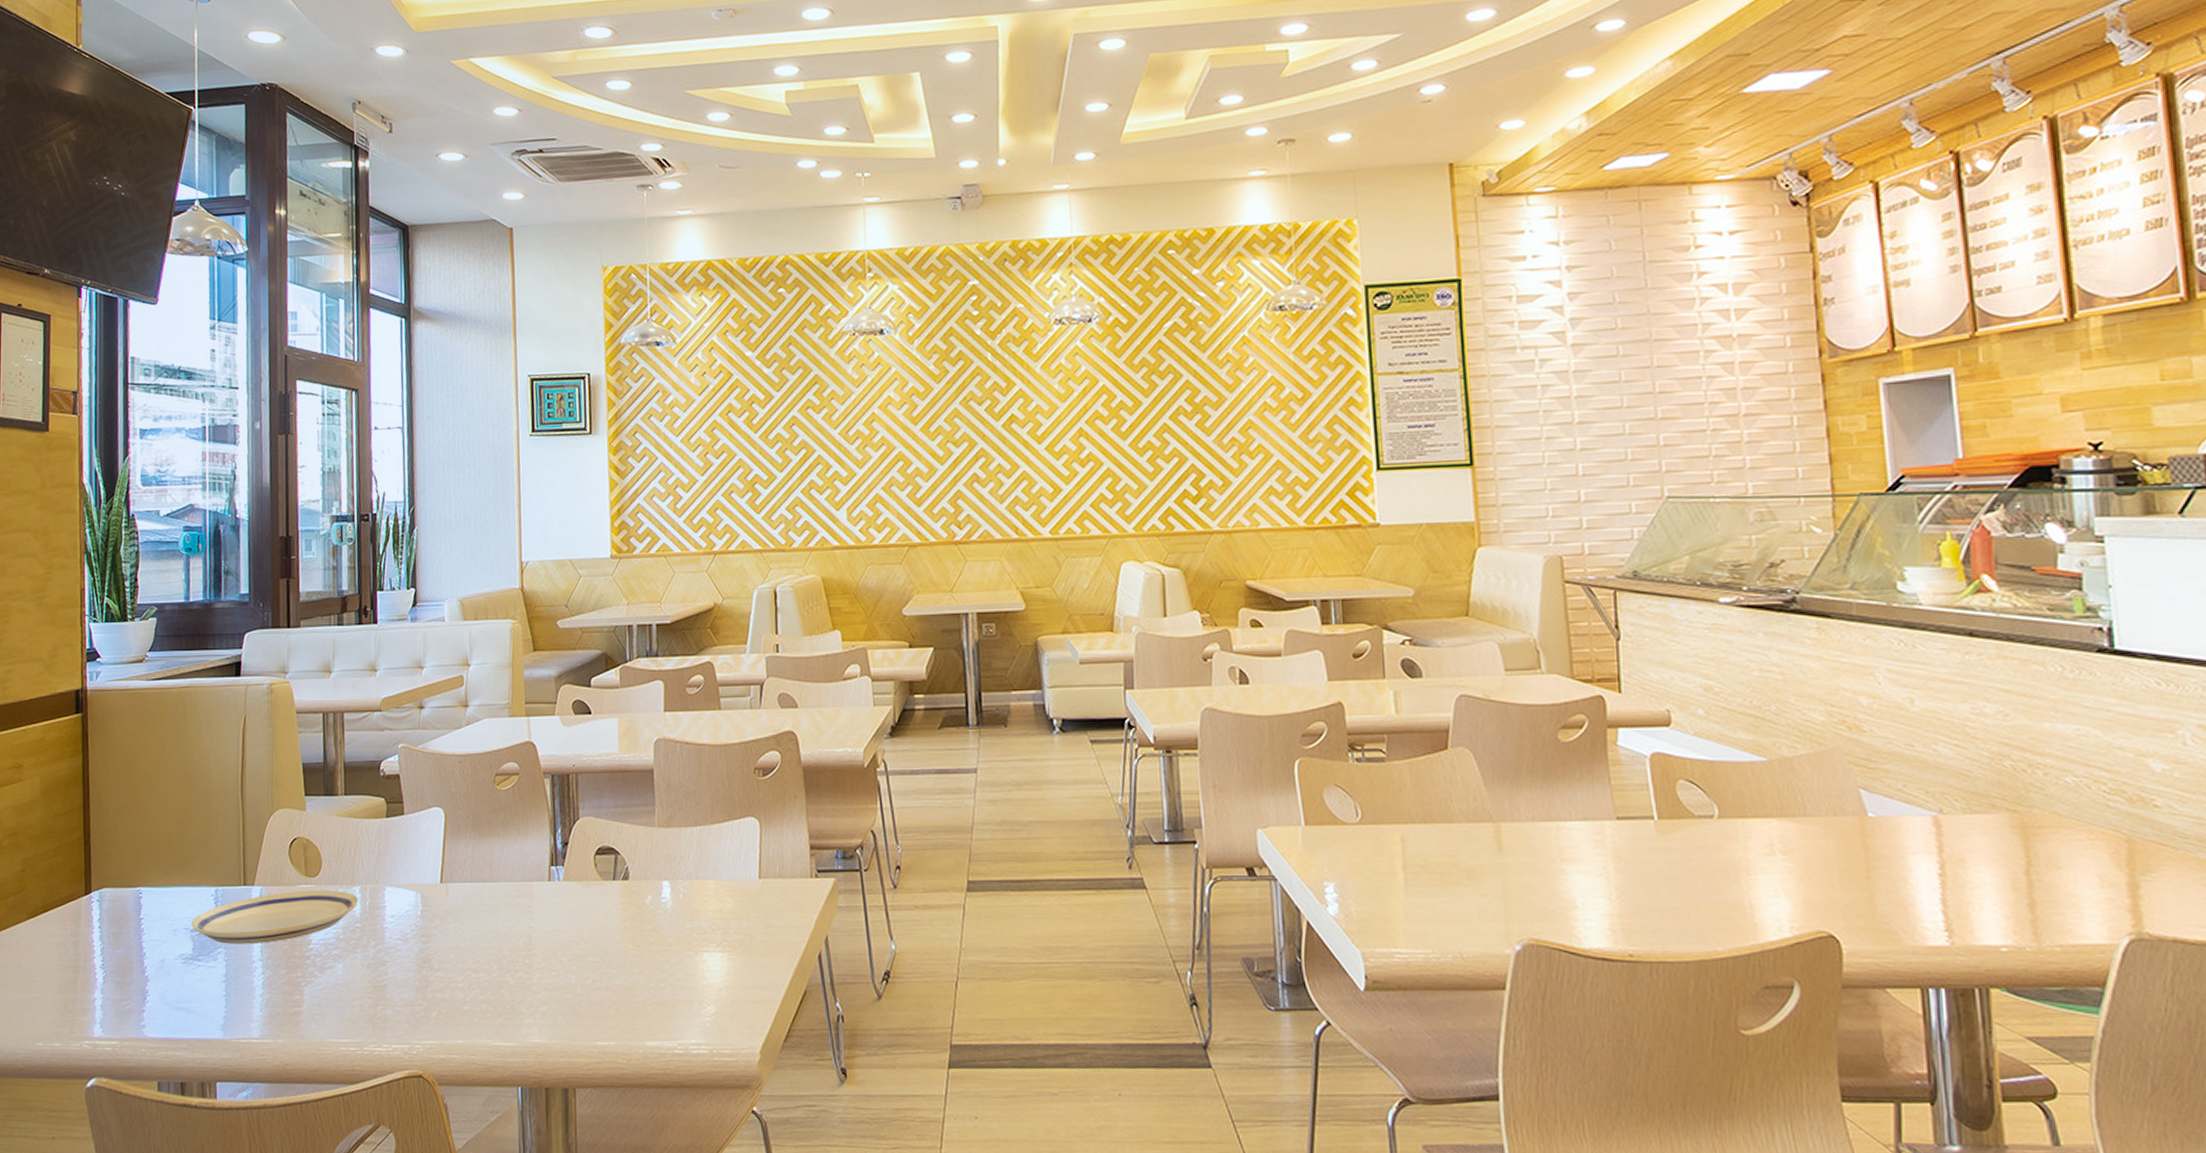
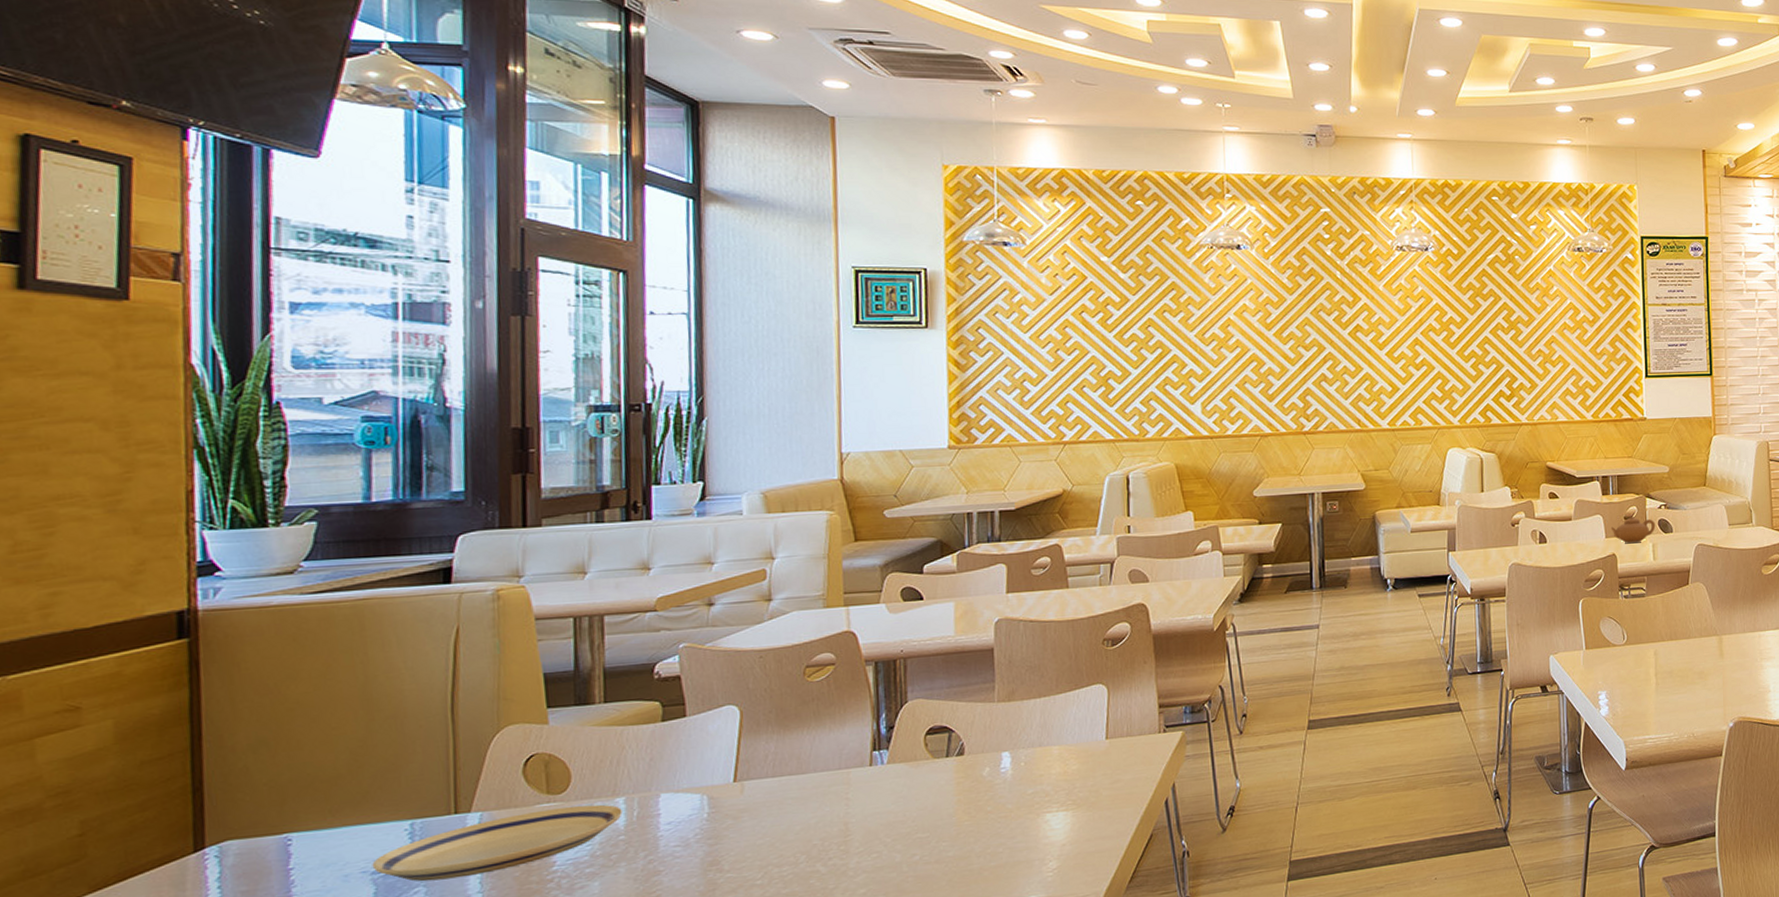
teapot: none [1334,653,1398,689] -> present [1610,516,1656,543]

